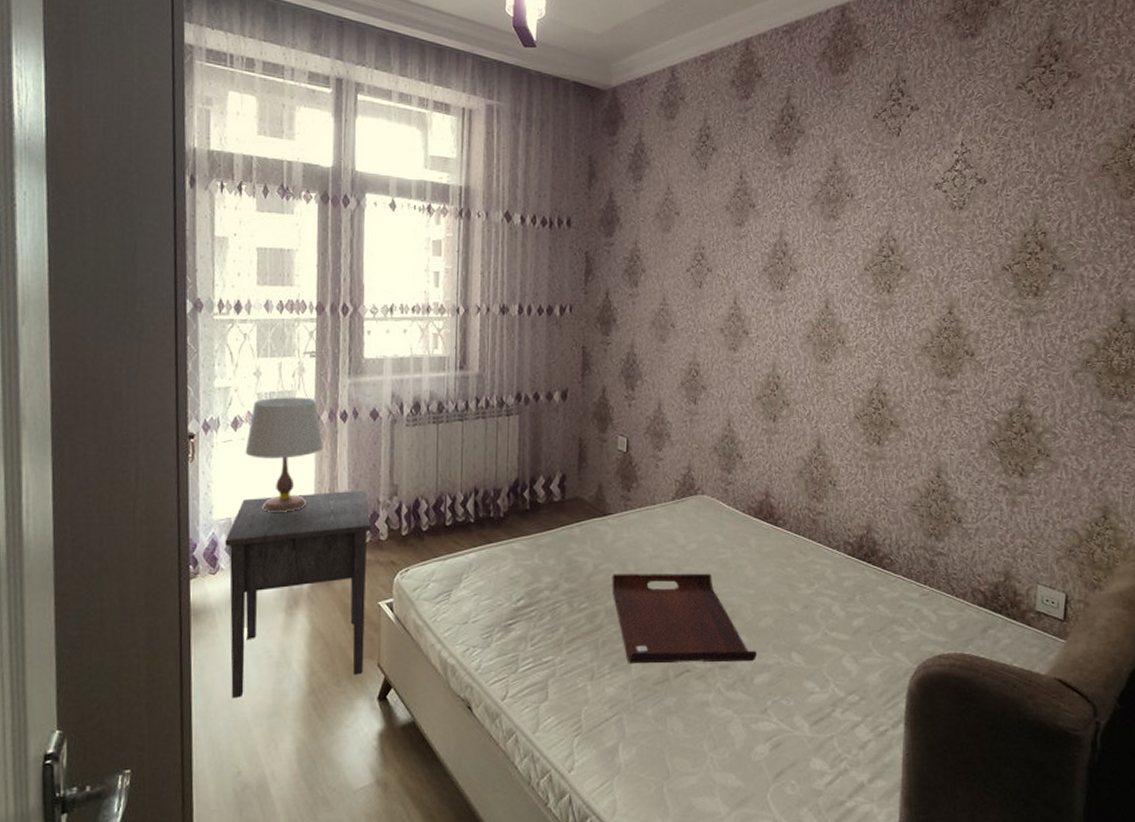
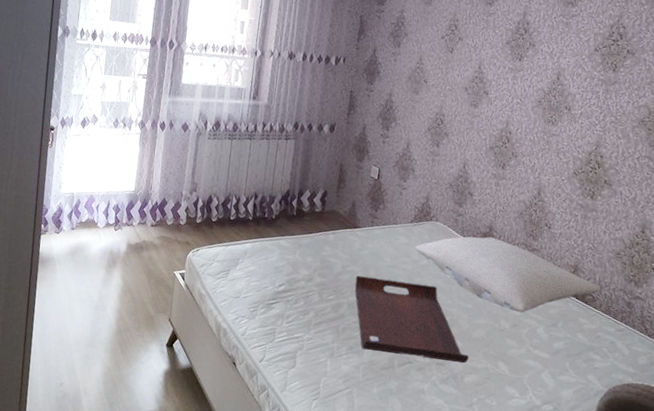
nightstand: present [224,490,371,698] -> none [62,180,175,328]
table lamp: present [245,397,323,513] -> none [88,106,146,194]
pillow: none [680,505,899,591] -> present [415,236,601,313]

